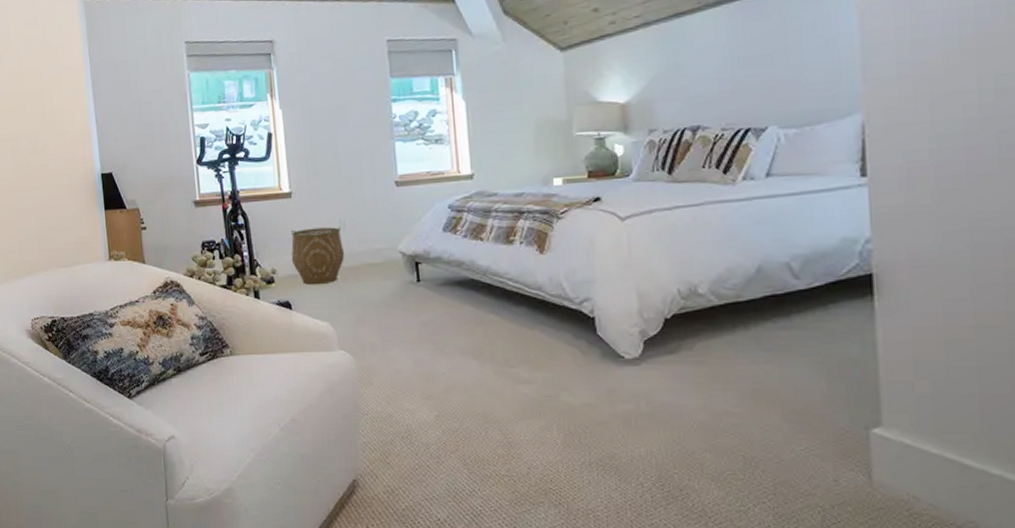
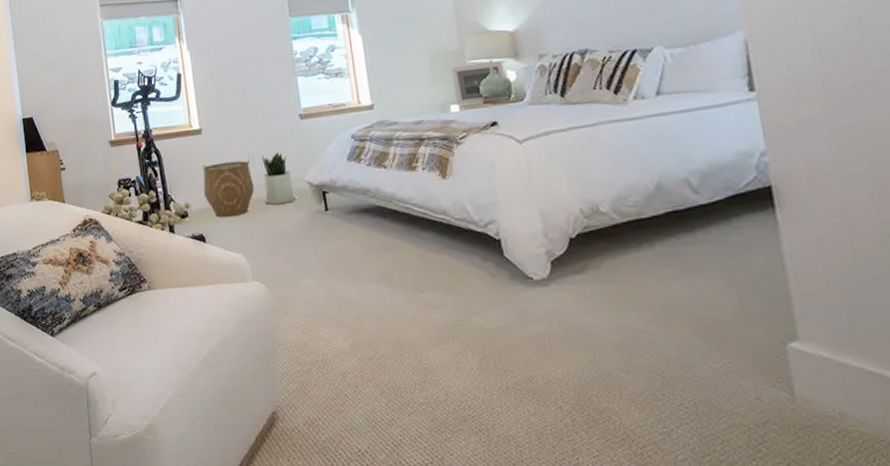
planter: none [353,219,388,274] -> present [262,152,297,205]
picture frame: none [556,133,616,179] -> present [450,60,510,106]

